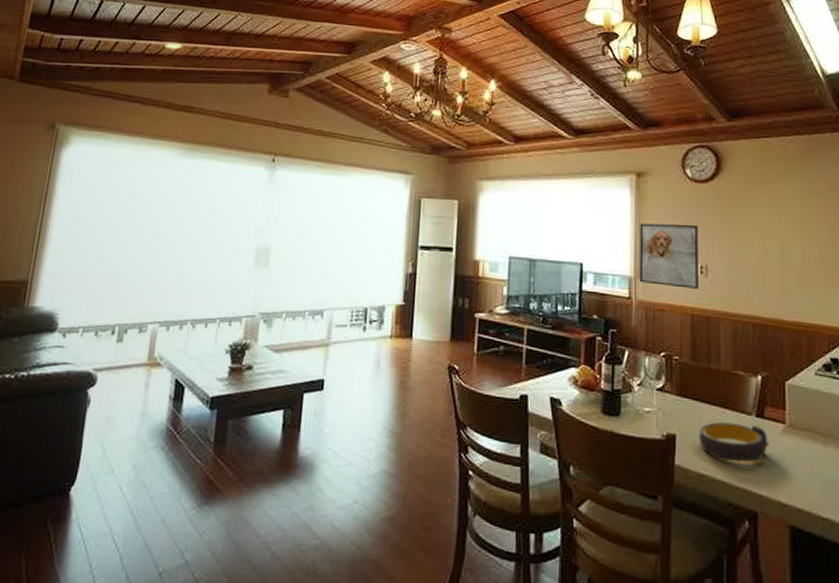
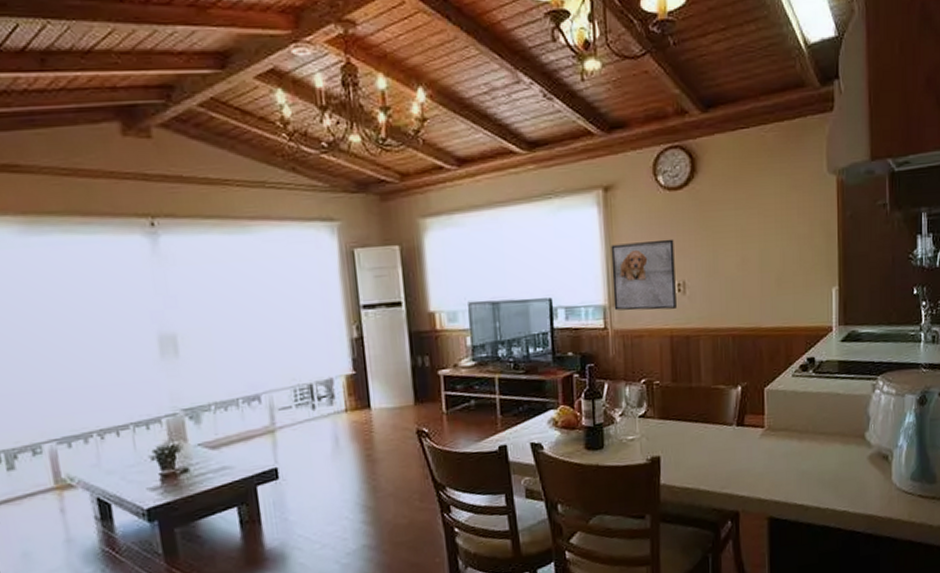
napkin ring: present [699,422,770,463] -> none [682,434,750,472]

